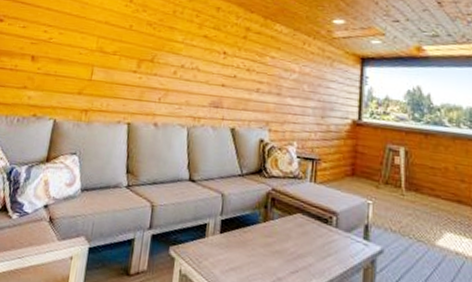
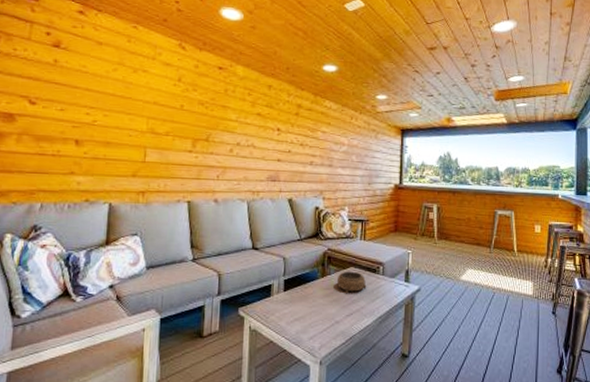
decorative bowl: none [280,217,316,246] -> present [336,271,367,294]

